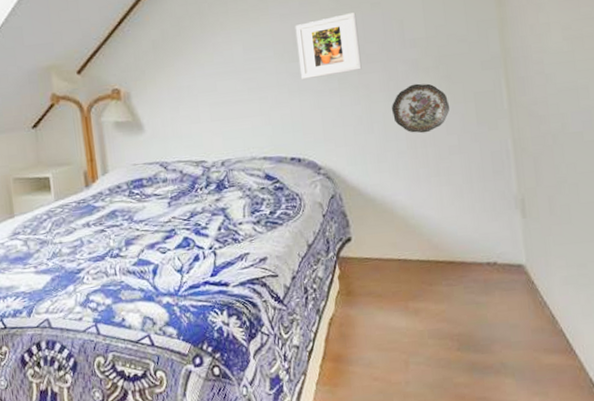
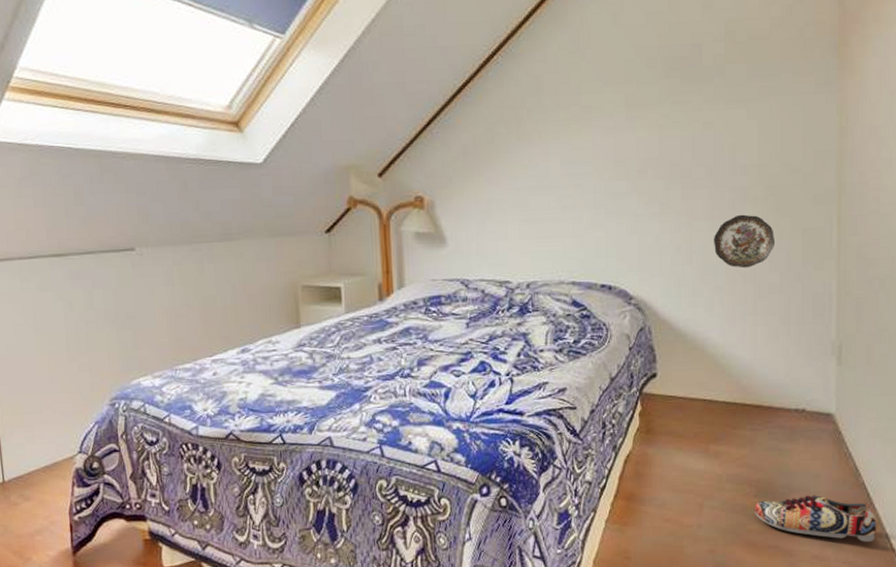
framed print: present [295,13,362,80] -> none [619,131,686,202]
shoe: none [458,345,581,388] -> present [755,495,877,542]

